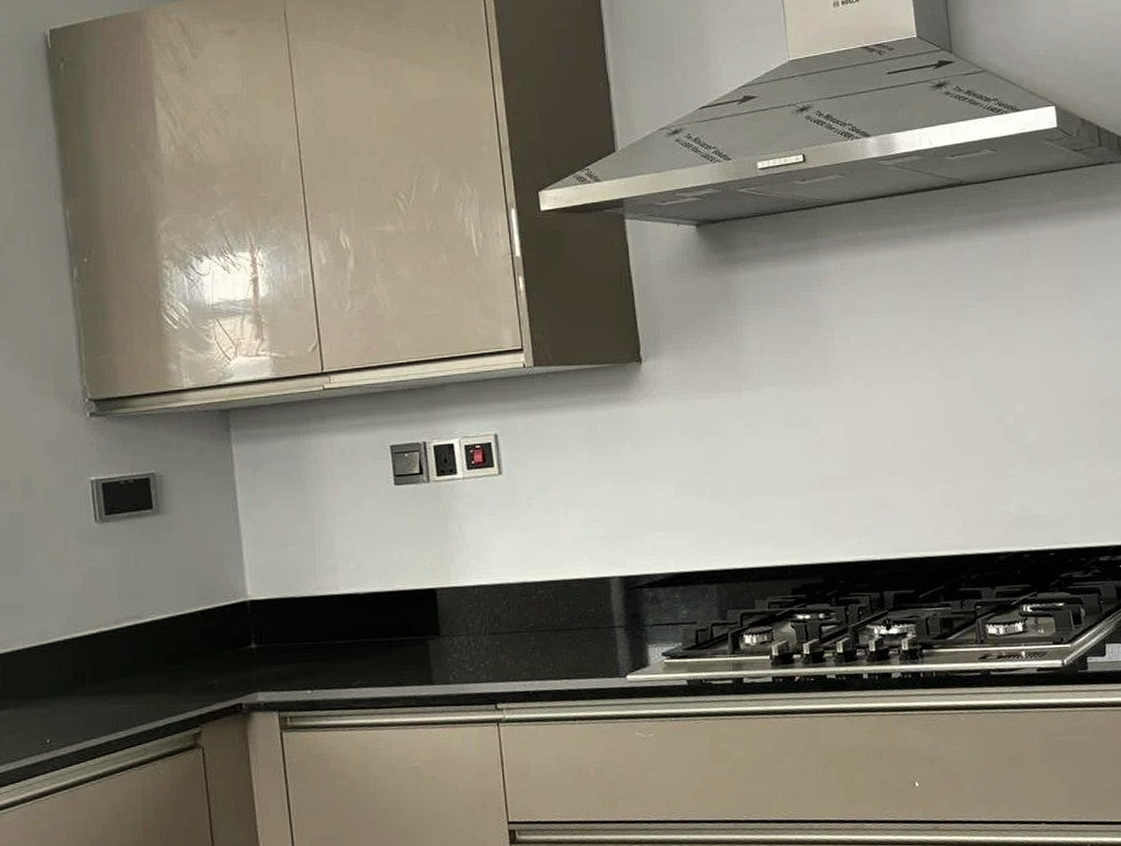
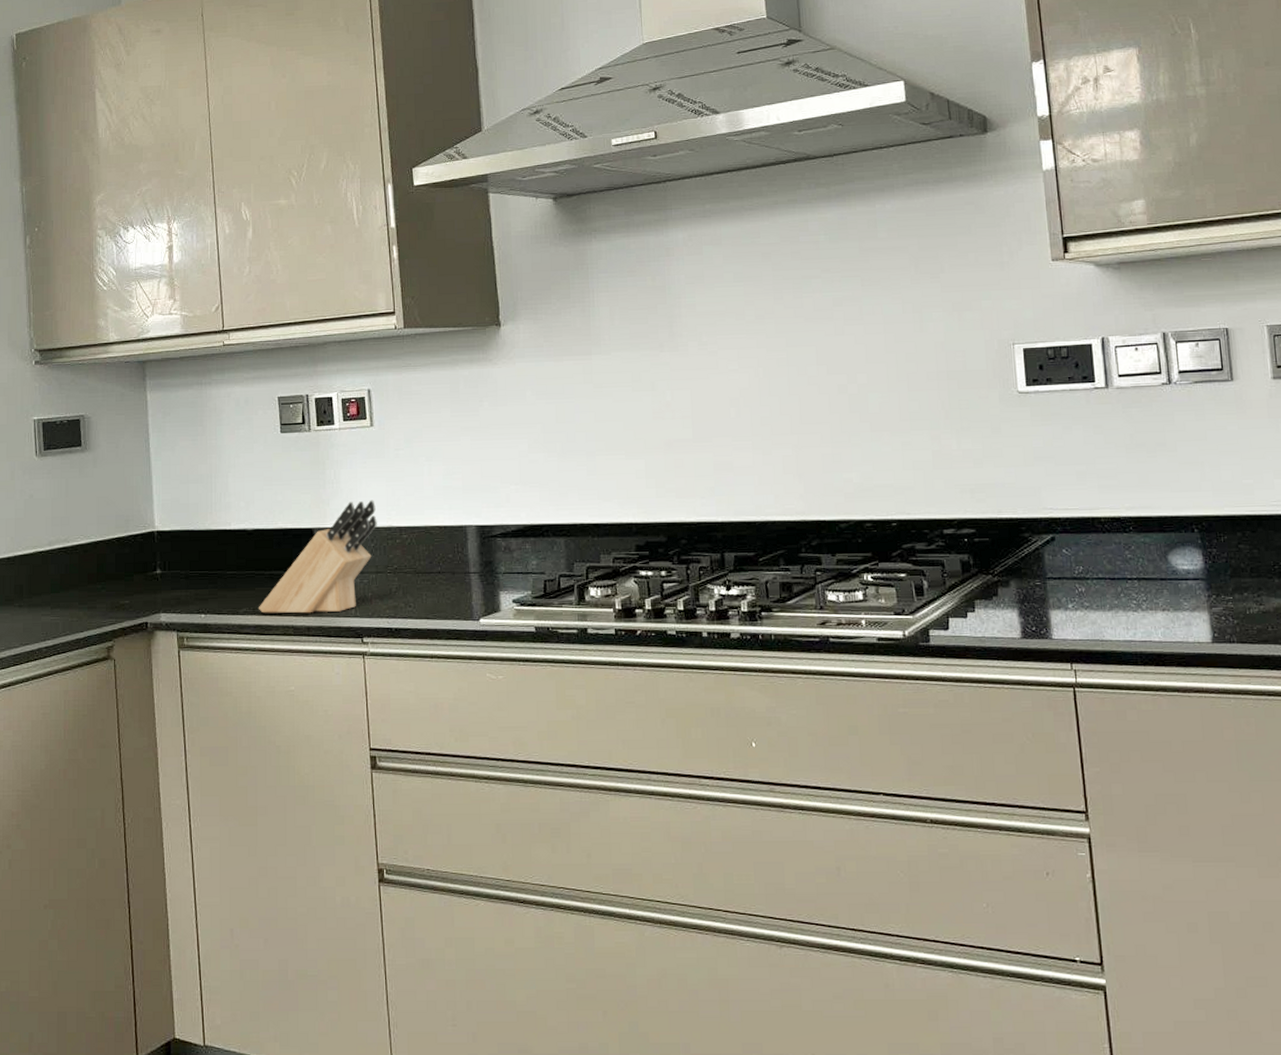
knife block: none [374,554,509,685] -> present [258,500,377,614]

